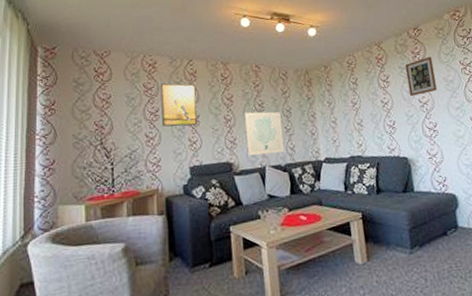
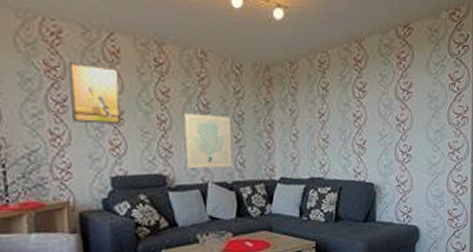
picture frame: present [405,56,437,96] -> none [387,64,420,112]

